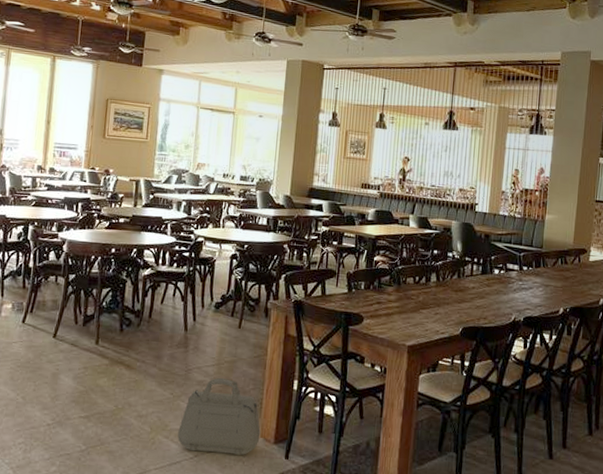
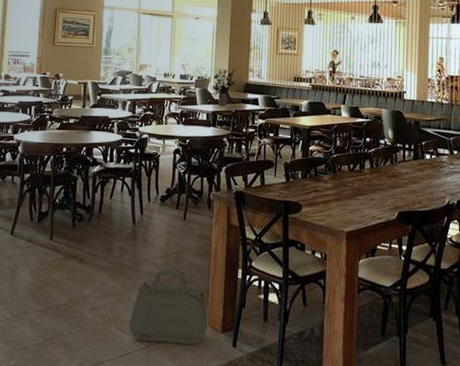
bouquet: none [273,171,300,212] -> present [211,68,236,107]

